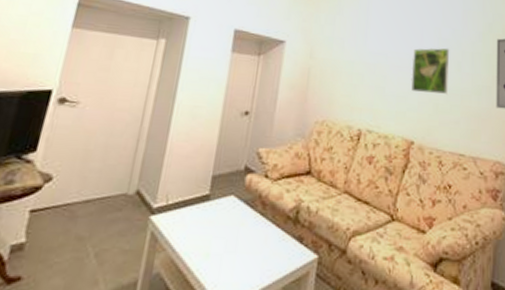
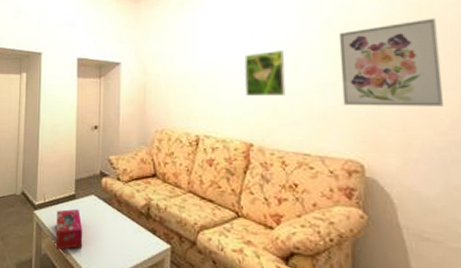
tissue box: none [174,212,214,268] -> present [56,208,83,250]

